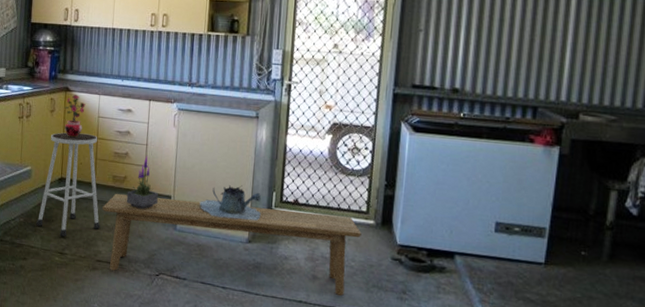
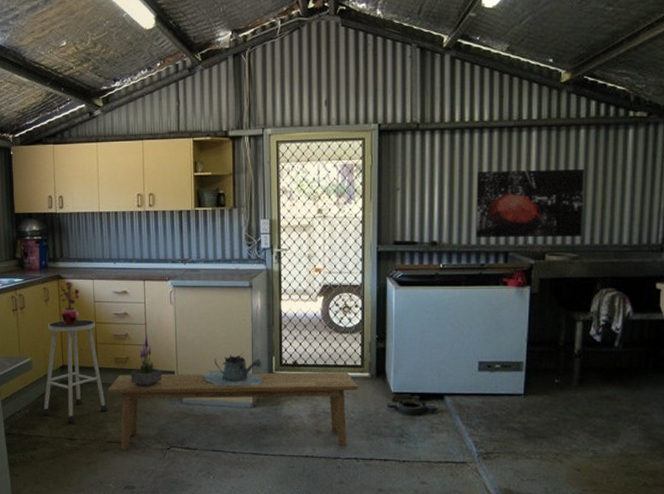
wall art: none [502,19,630,99] -> present [476,169,584,238]

